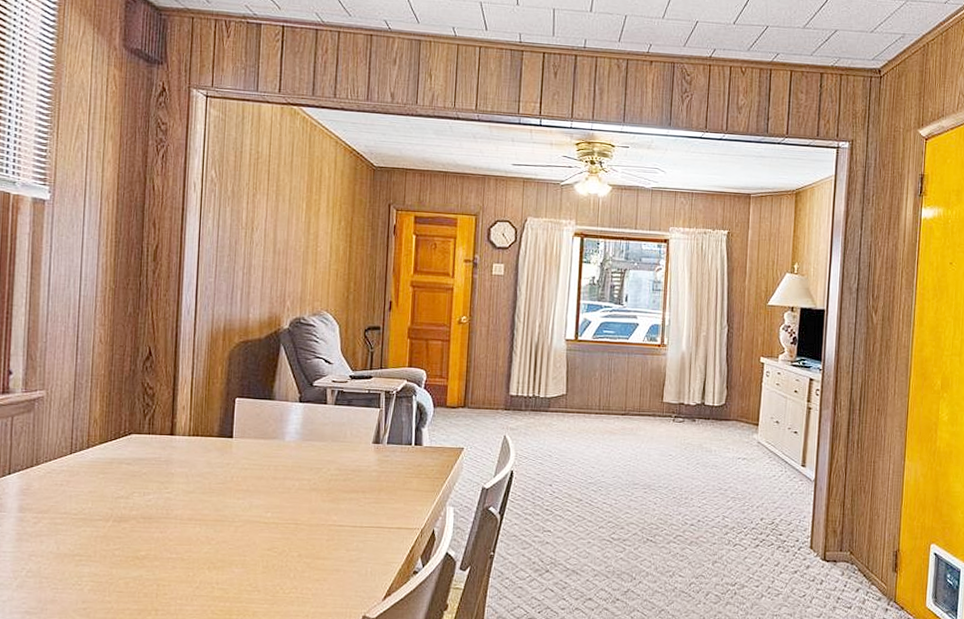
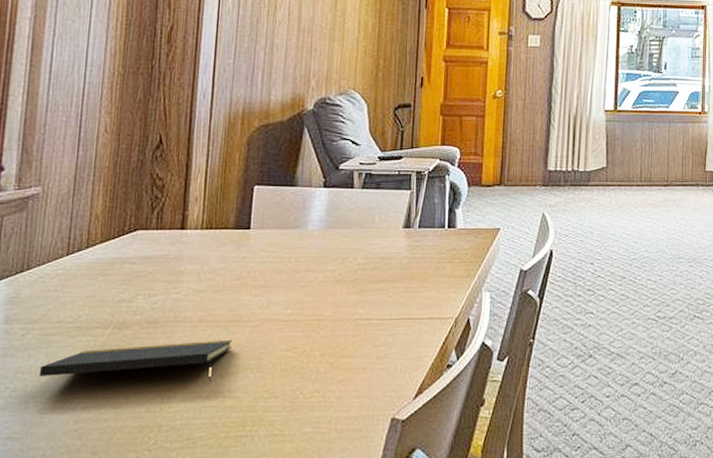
notepad: none [50,537,219,574] -> present [38,340,233,382]

